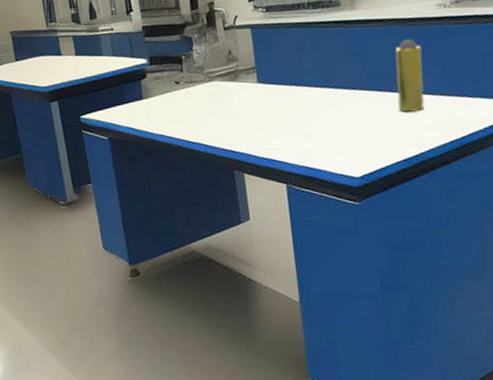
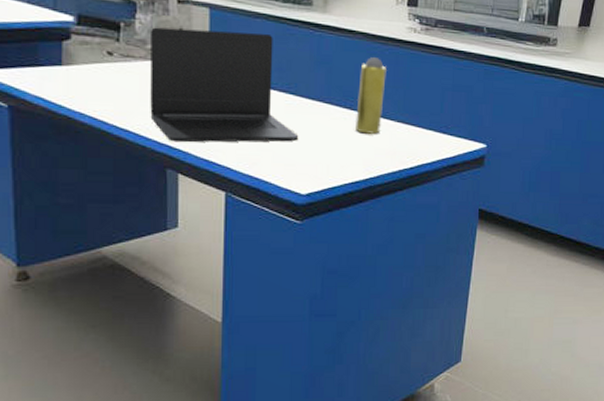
laptop: none [205,39,346,147] -> present [149,27,299,143]

